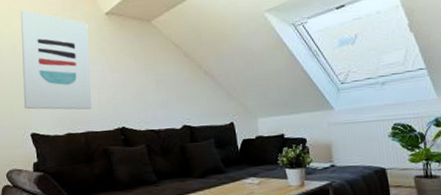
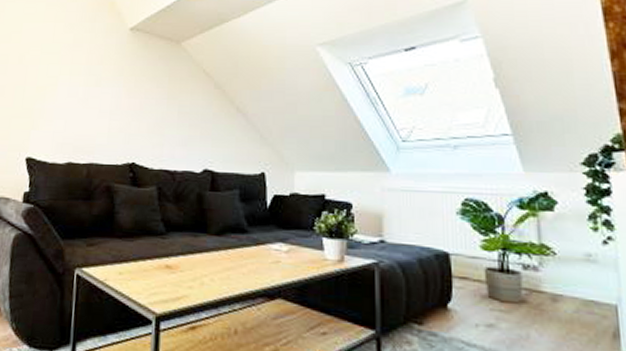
wall art: present [20,10,92,110] -> none [22,15,108,138]

